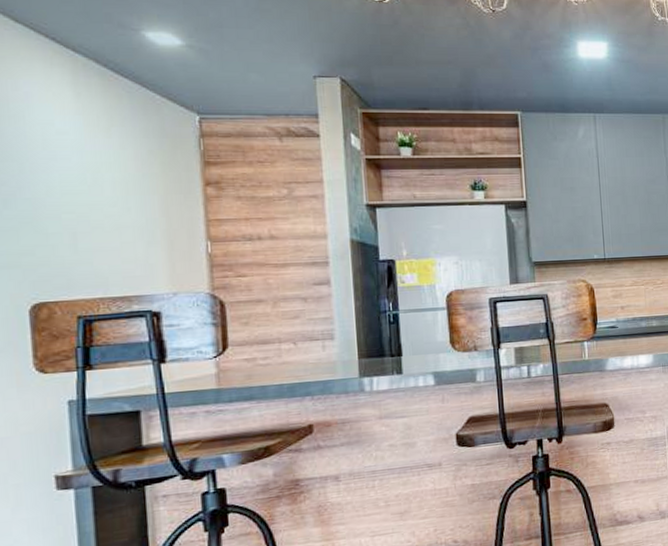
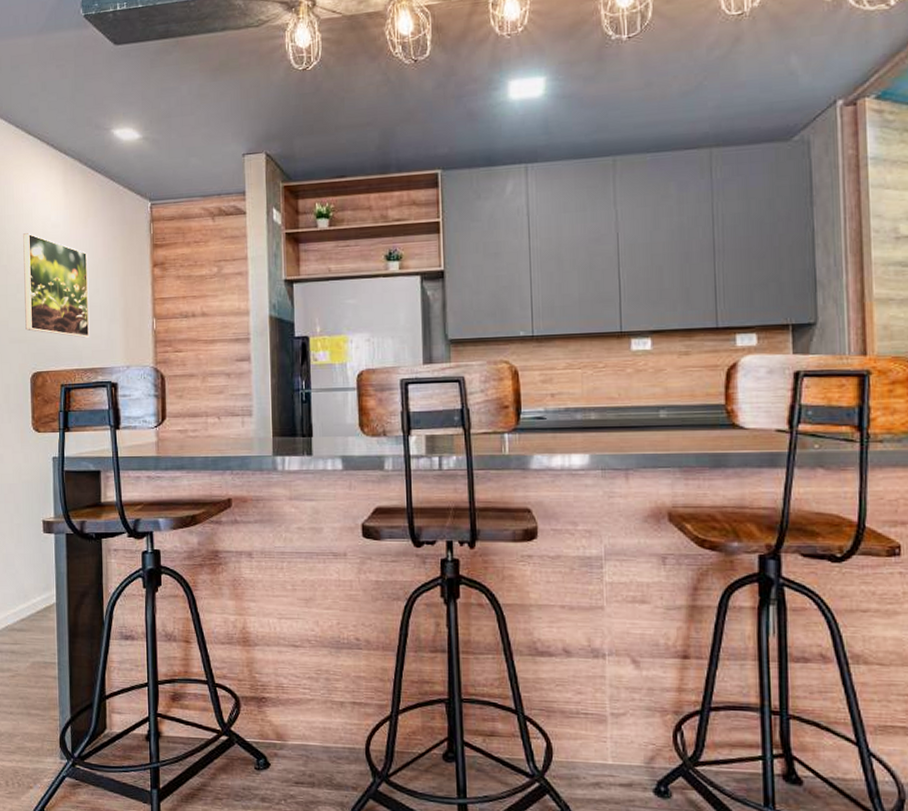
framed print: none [10,139,119,262] -> present [23,233,90,338]

